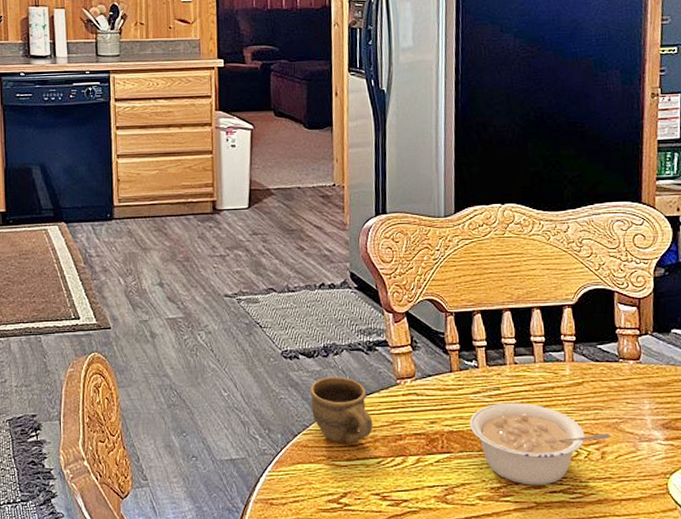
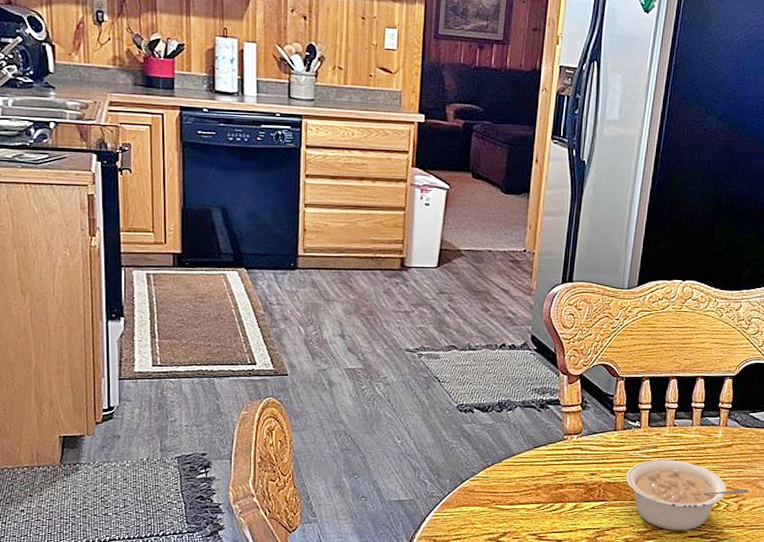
cup: present [310,377,373,443] -> none [480,430,537,490]

